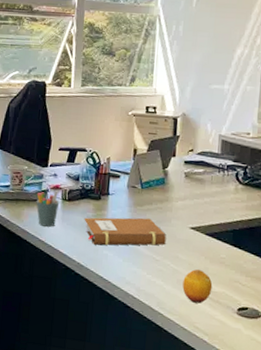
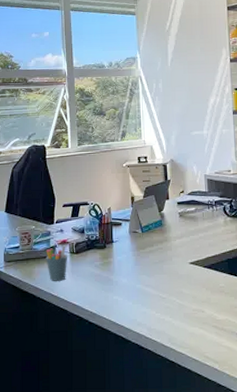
notebook: present [84,217,166,246] -> none [92,259,170,292]
fruit: present [182,269,213,304] -> none [189,300,216,334]

